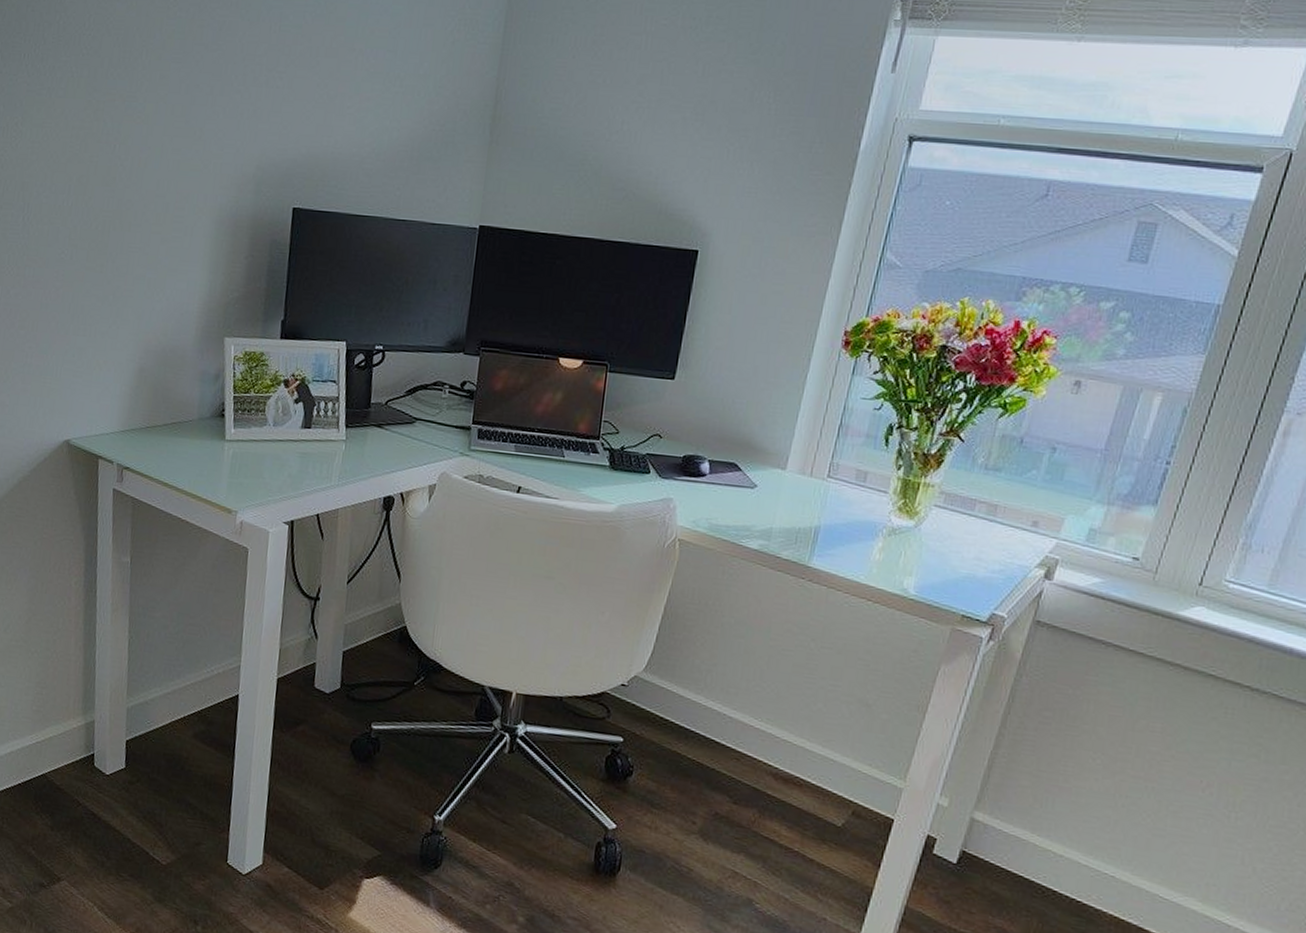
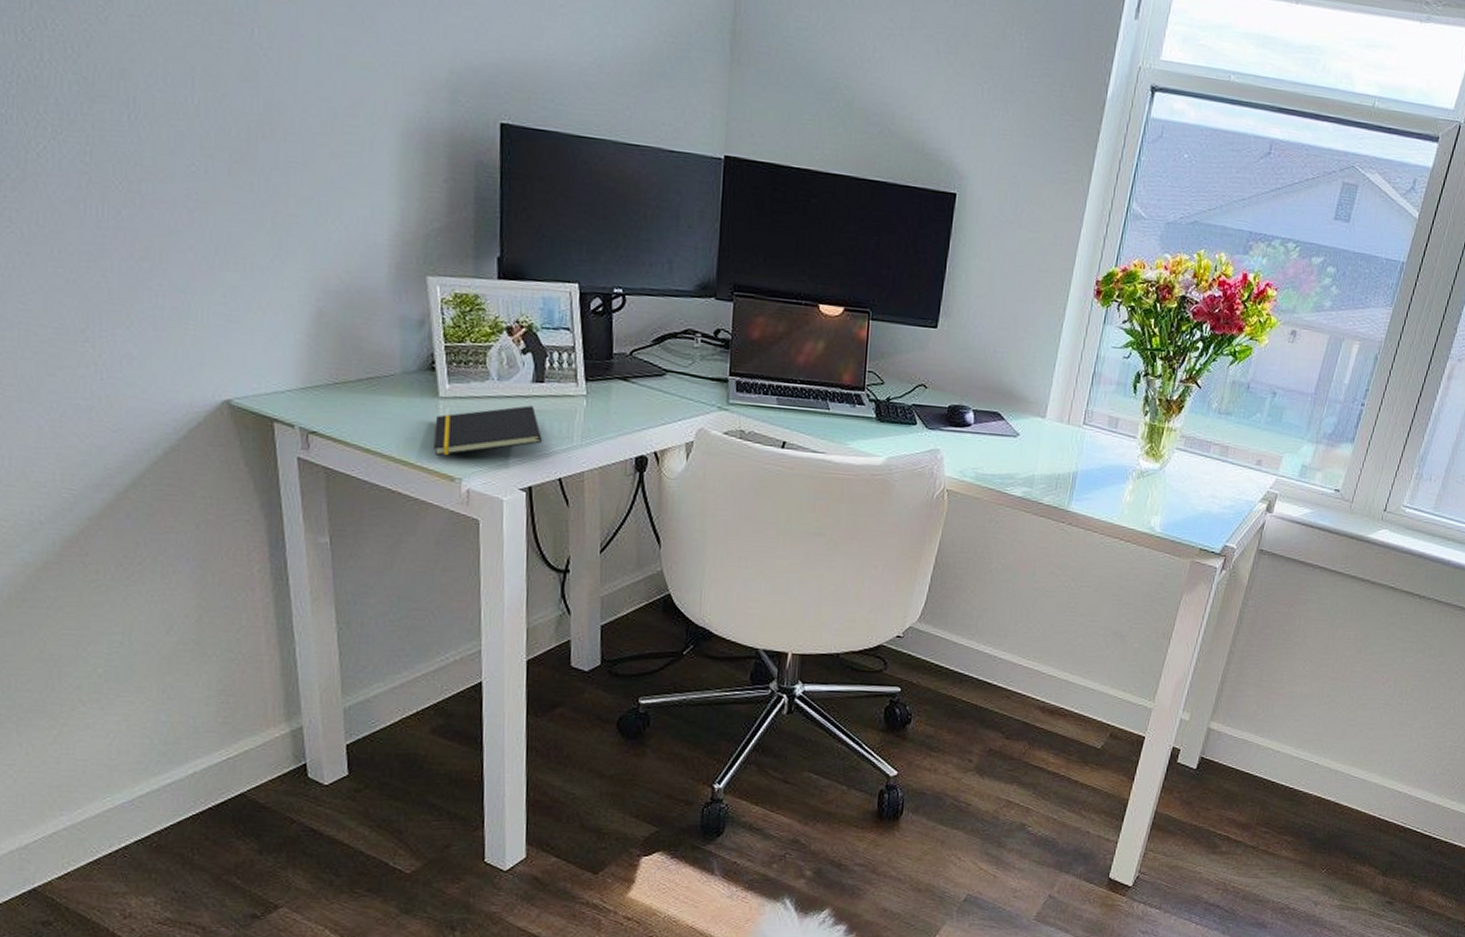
notepad: none [217,448,306,491] -> present [434,405,542,456]

